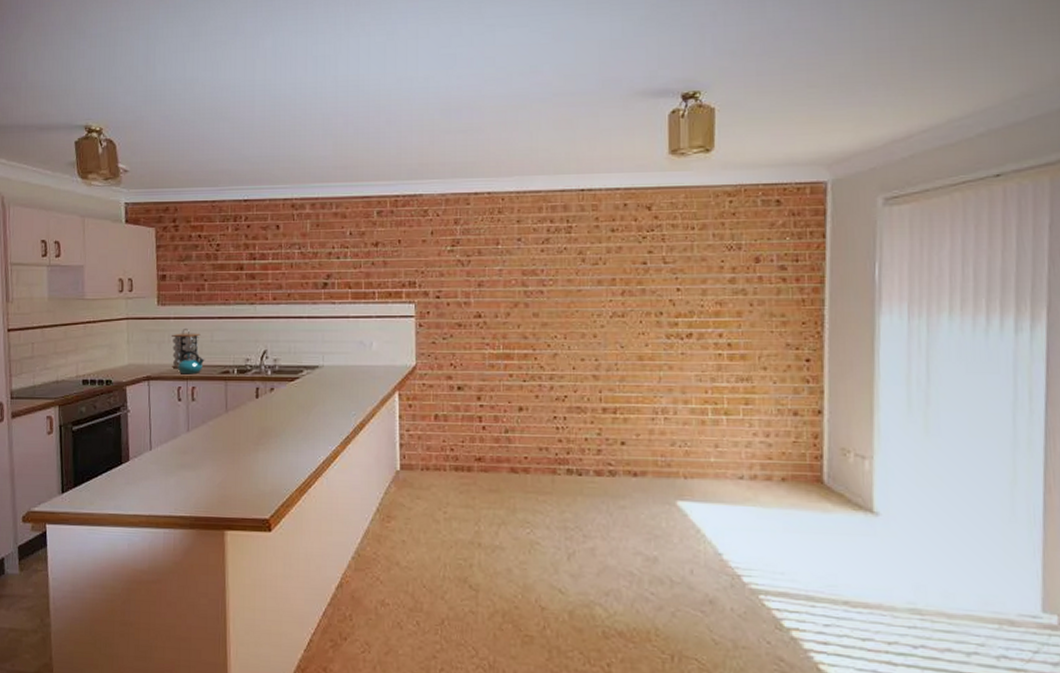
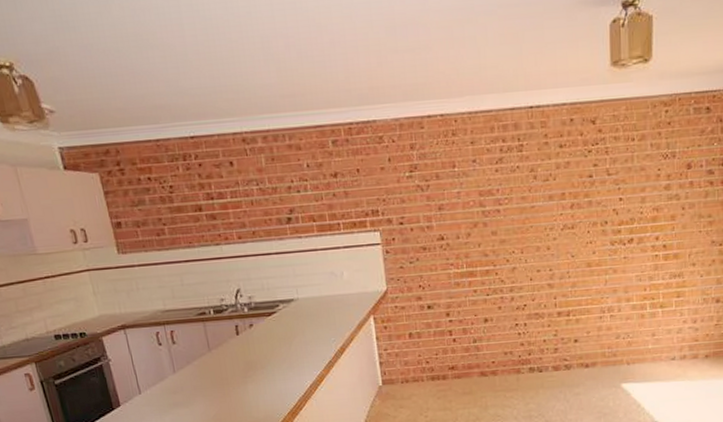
spice rack: present [172,329,201,368] -> none [139,275,171,314]
kettle: present [177,350,205,375] -> none [151,296,179,320]

